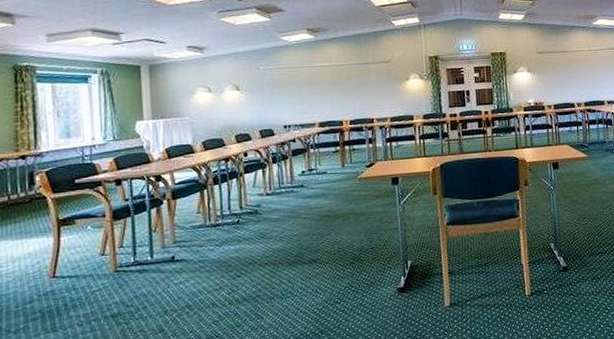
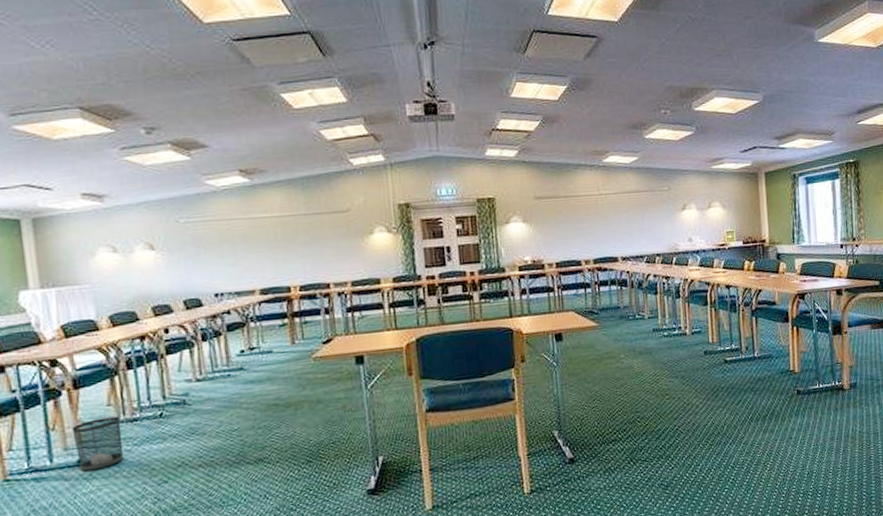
waste bin: none [169,222,208,266] -> present [72,416,123,472]

